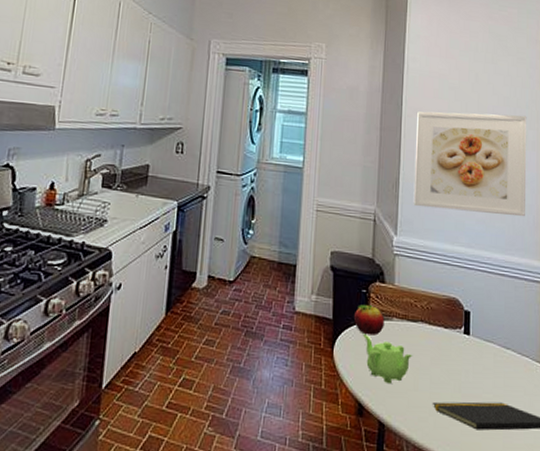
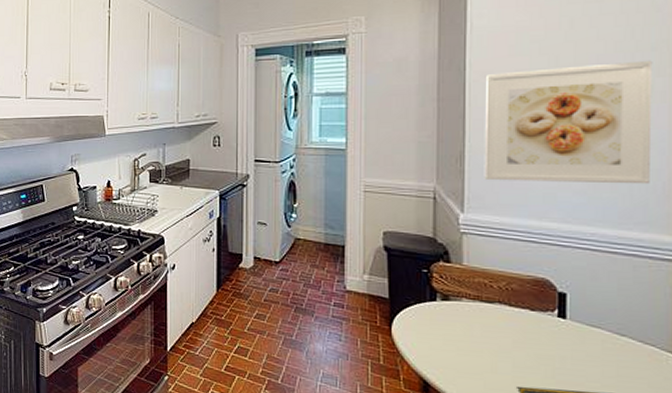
fruit: present [353,305,385,336] -> none [413,285,452,316]
teapot: present [363,335,413,383] -> none [426,315,489,364]

